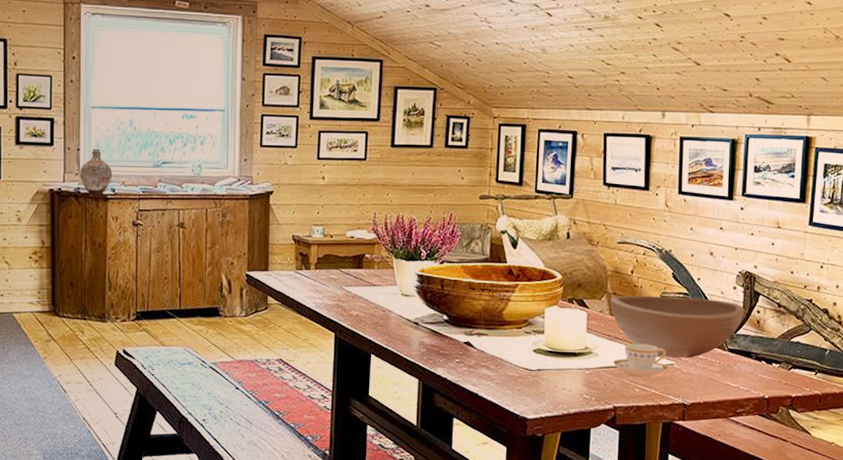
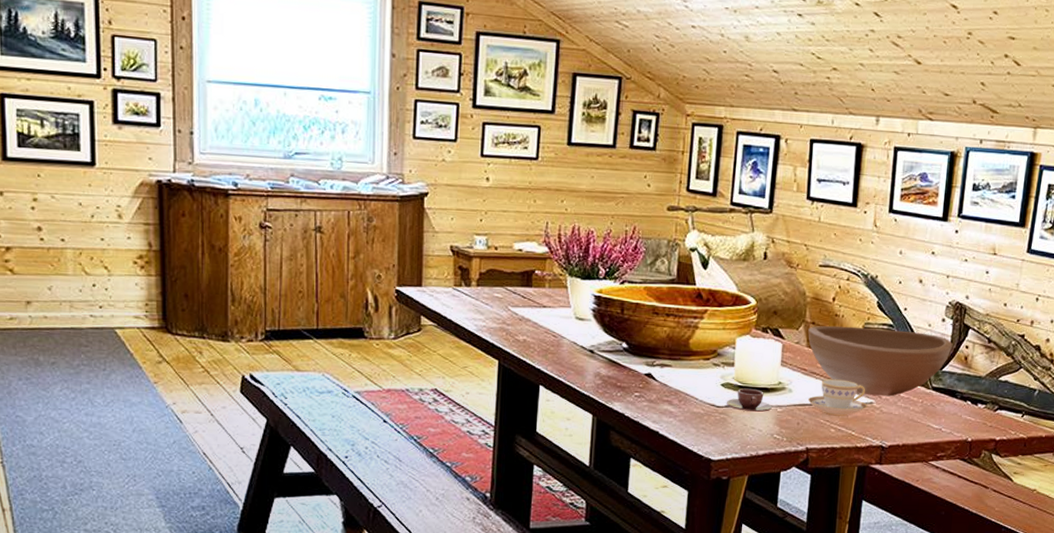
ceramic jug: present [79,149,112,195] -> none [194,133,233,190]
teacup: none [538,354,580,374] -> present [726,389,772,412]

